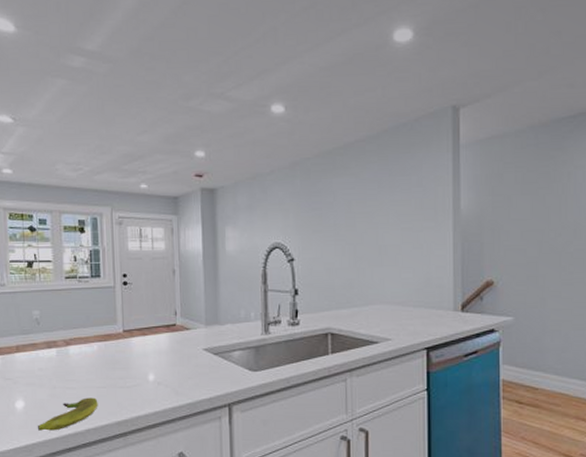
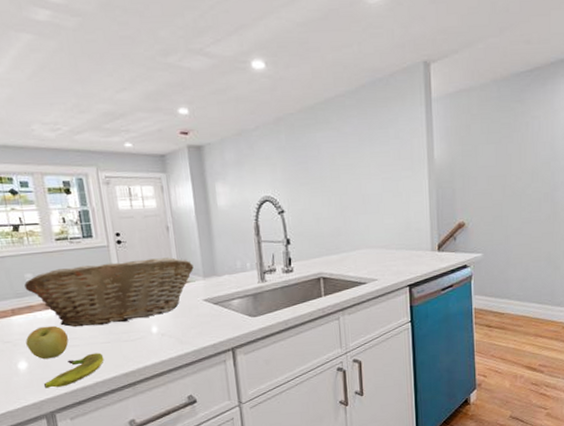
apple: none [26,365,66,400] -> present [26,325,69,360]
fruit basket: none [31,302,196,369] -> present [24,257,194,327]

